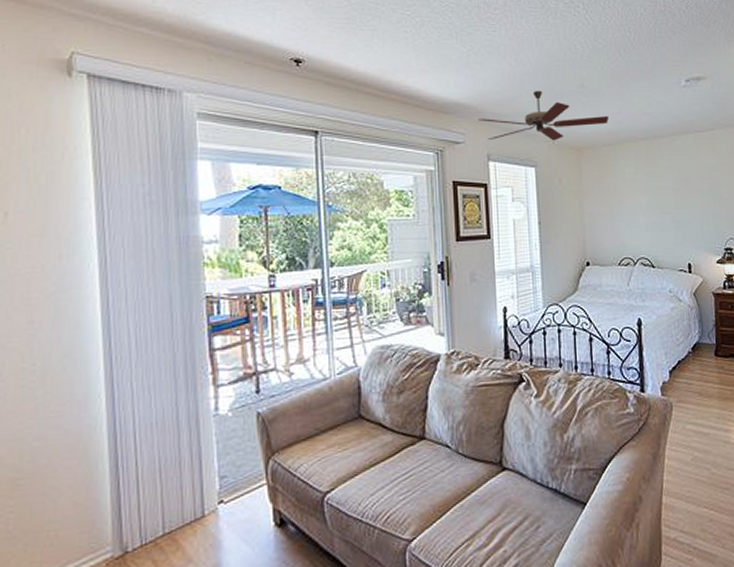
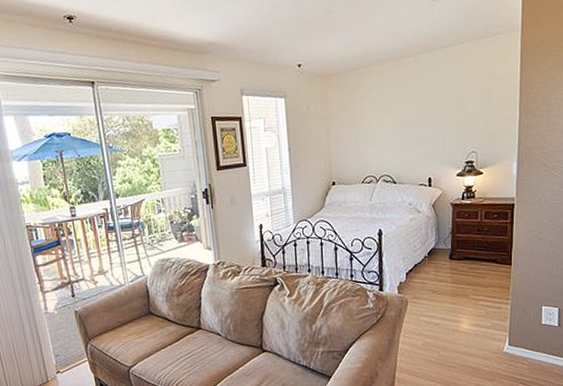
ceiling fan: present [478,90,609,141] -> none [231,21,355,75]

